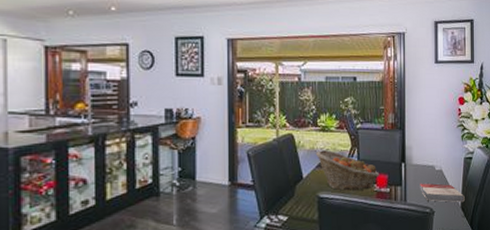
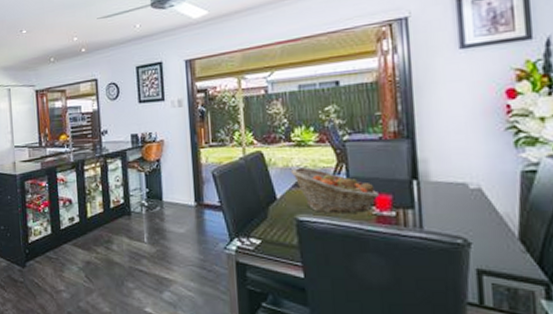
book: present [420,183,465,203] -> none [443,205,526,233]

